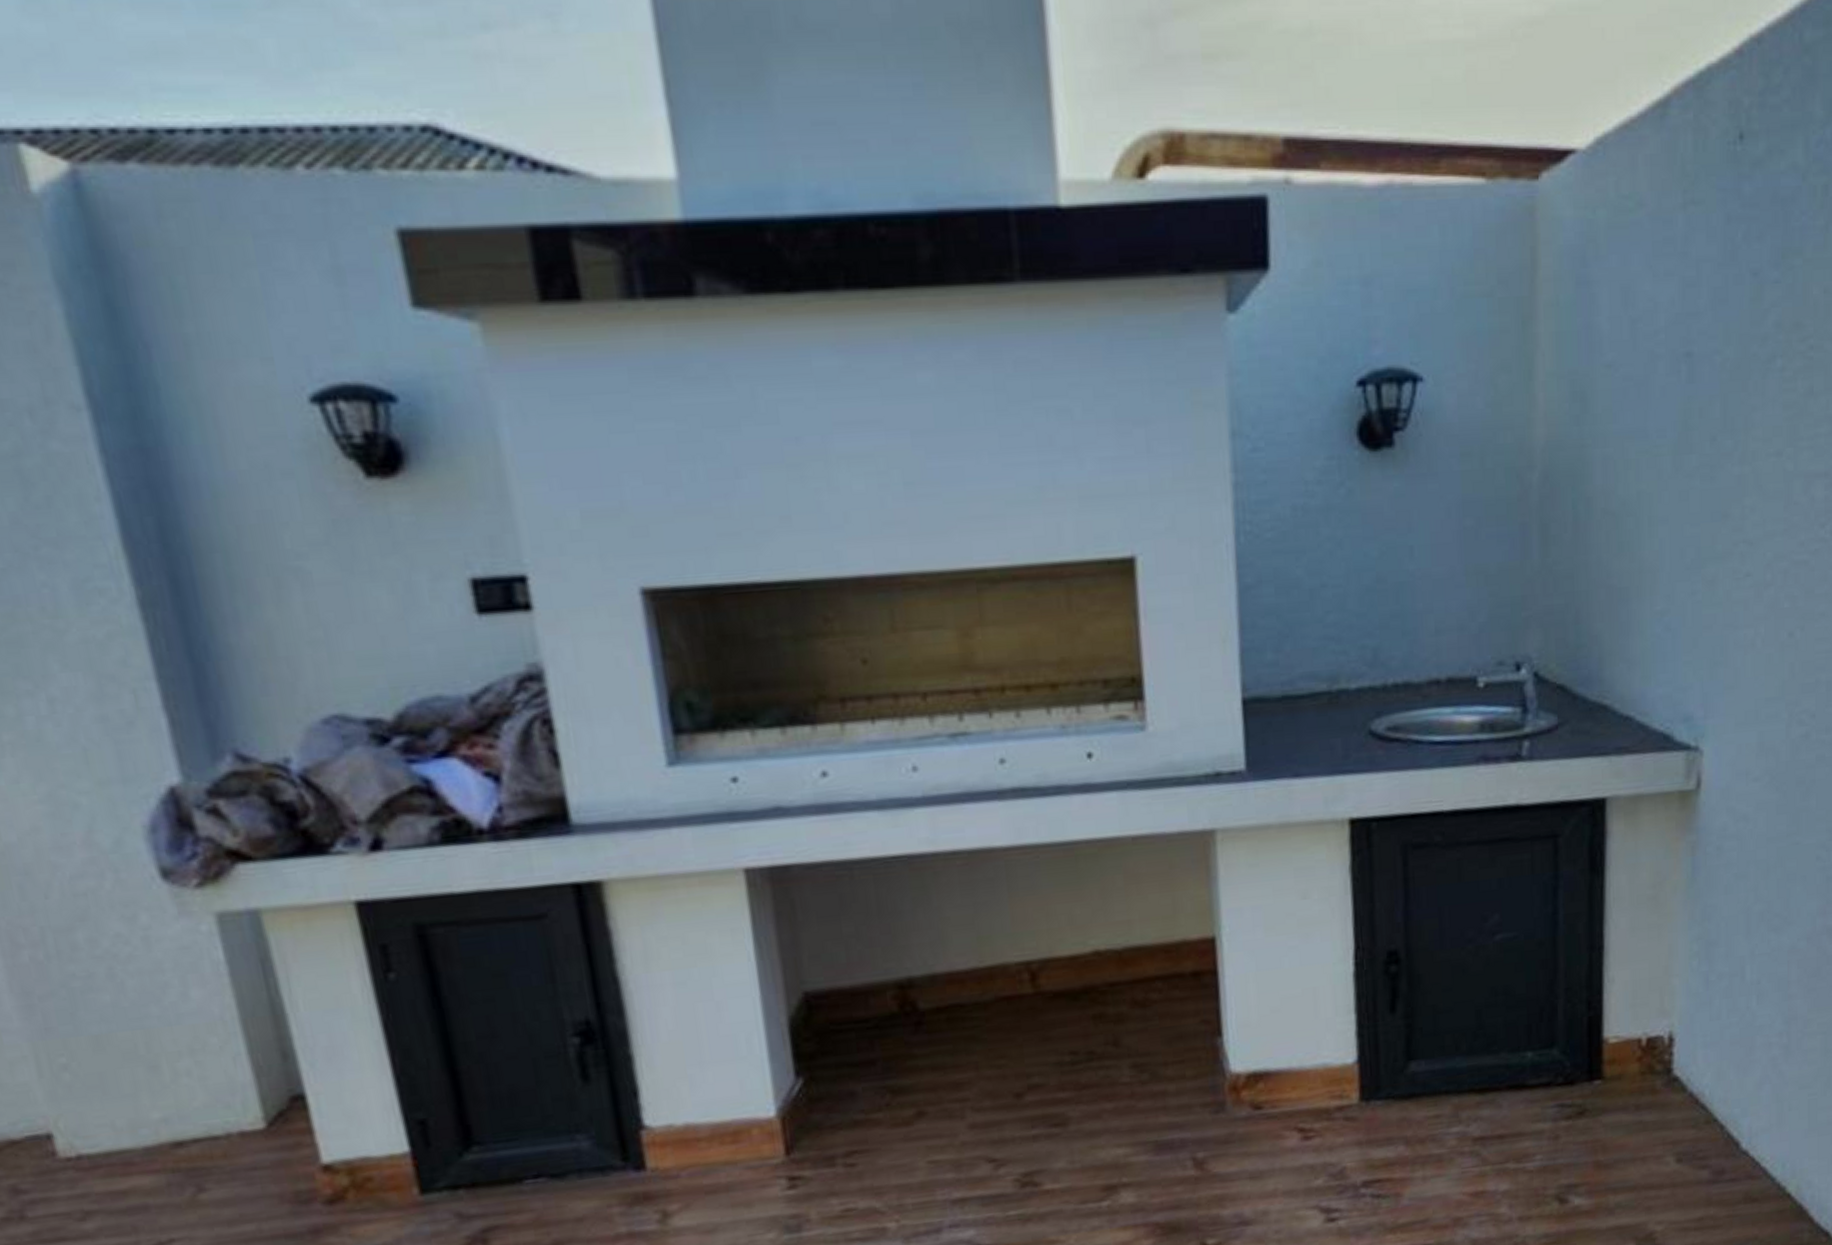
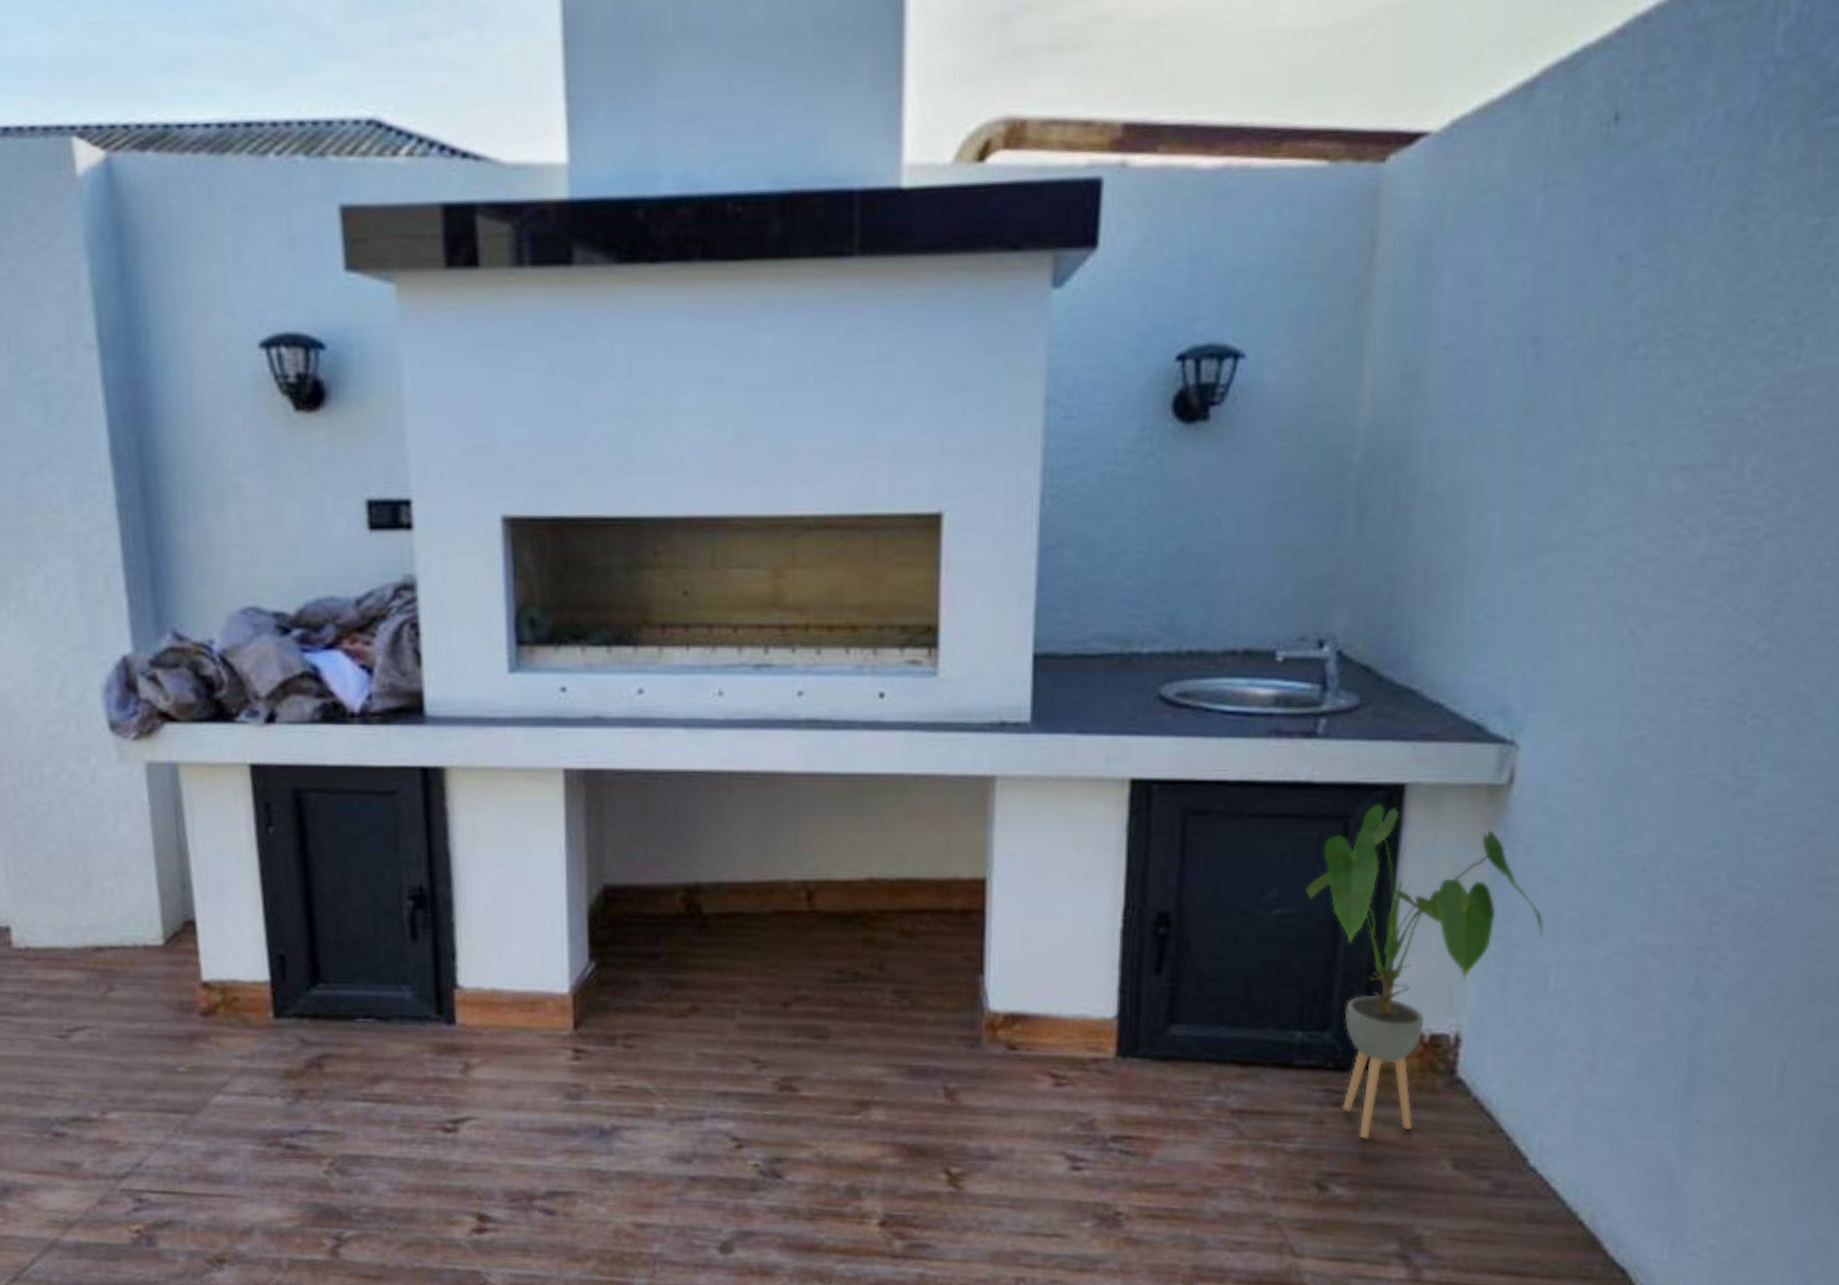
house plant: none [1524,820,1737,1148] -> present [1306,804,1543,1139]

